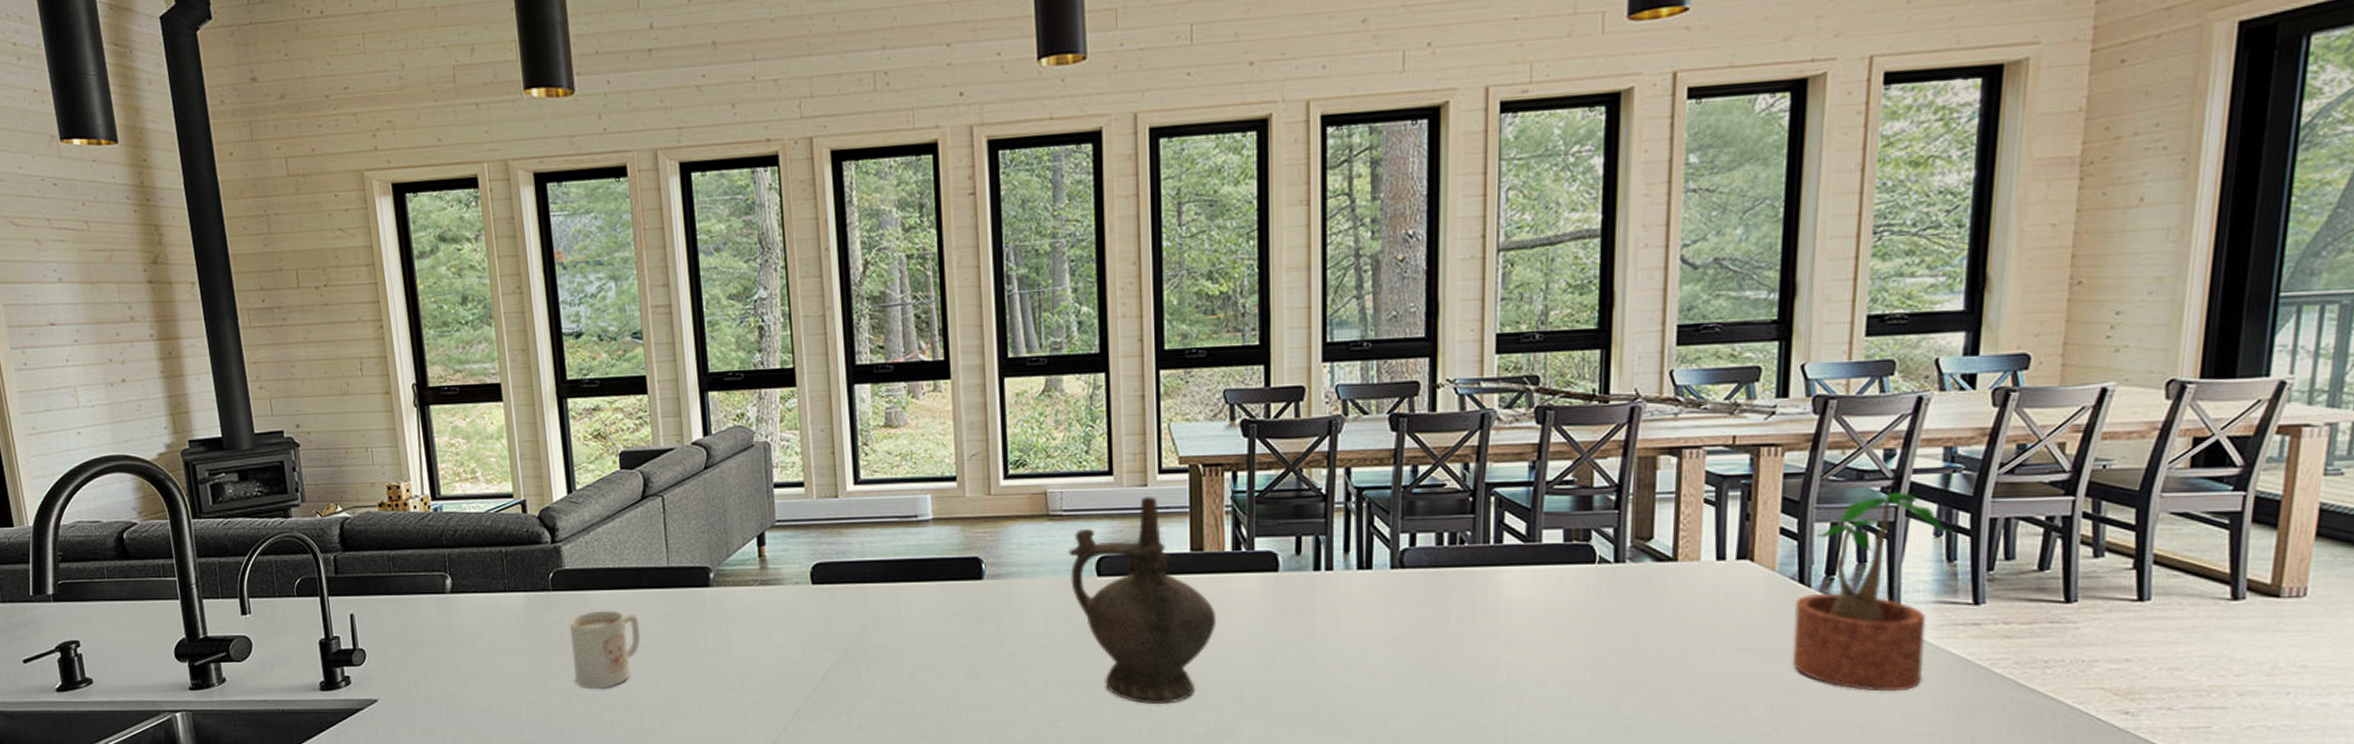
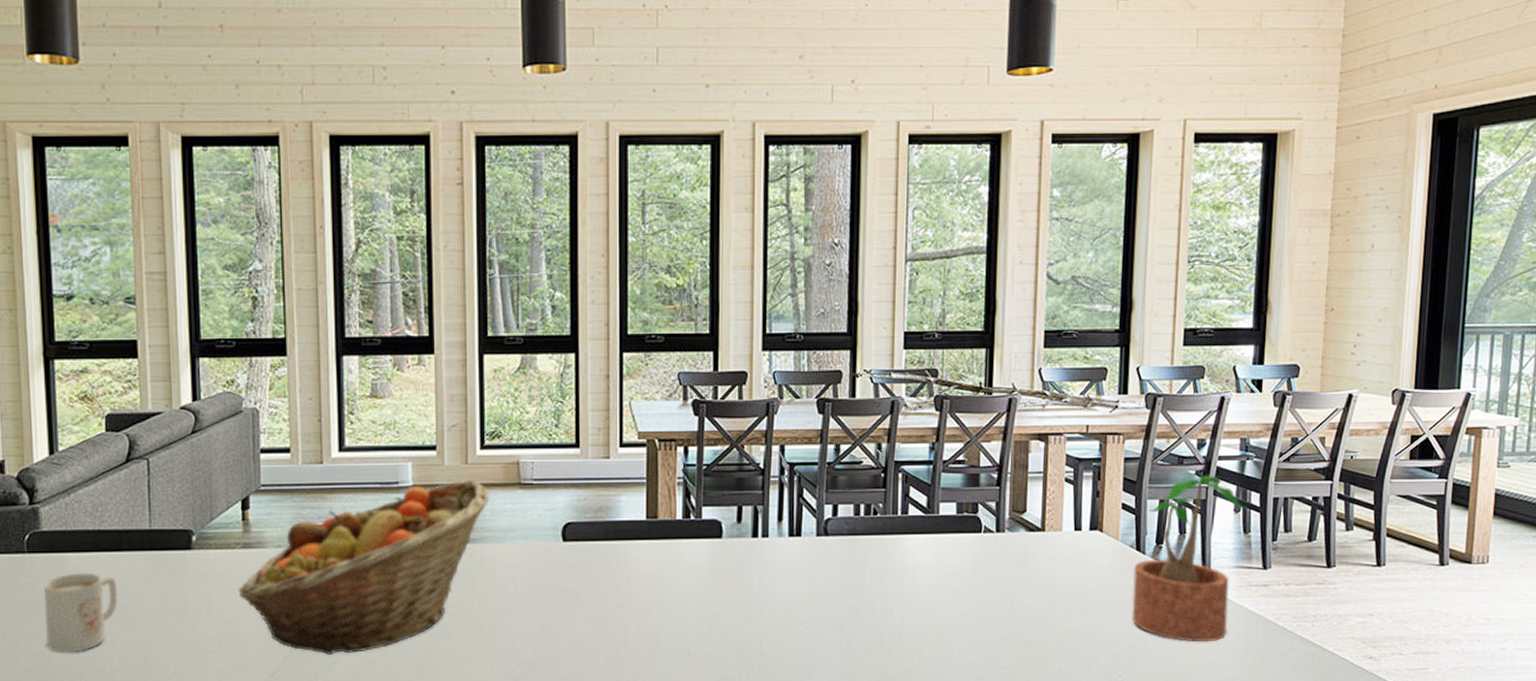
fruit basket: none [758,513,1015,694] -> present [238,481,489,655]
ceremonial vessel: present [1068,495,1217,705] -> none [537,467,668,662]

